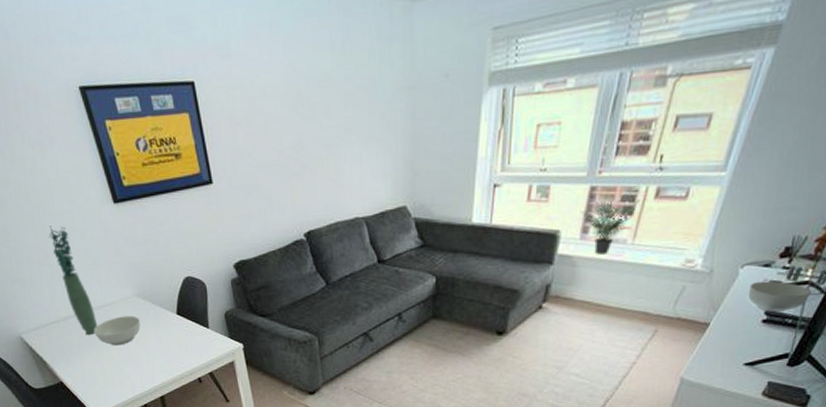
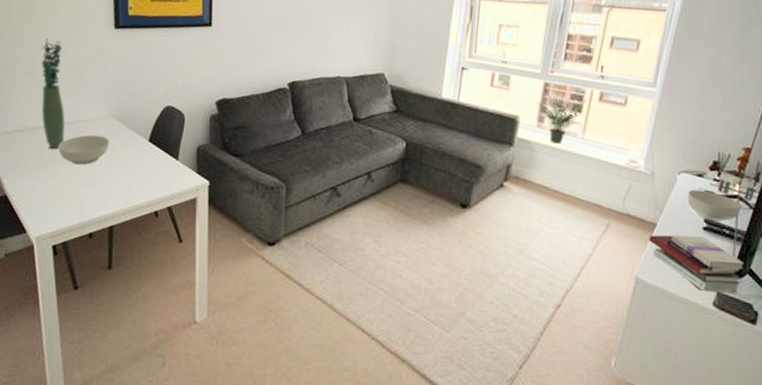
books: none [699,330,804,384] -> present [649,234,745,295]

